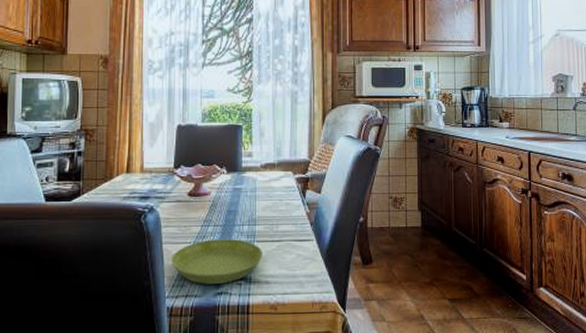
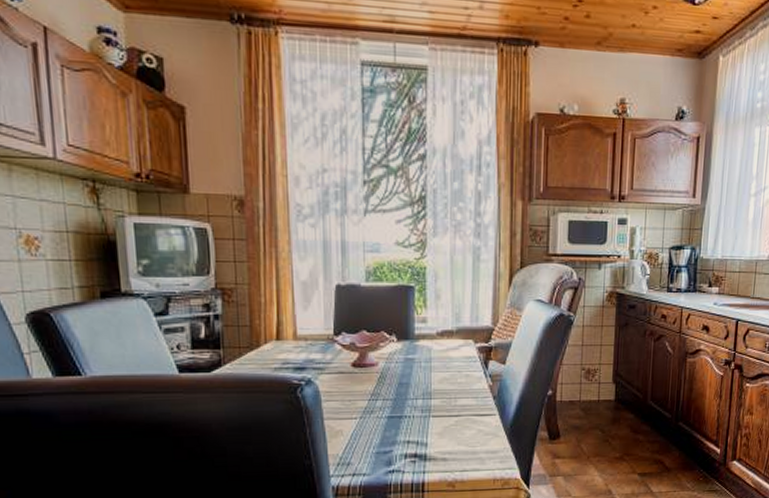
saucer: present [171,239,262,284] -> none [335,414,439,462]

